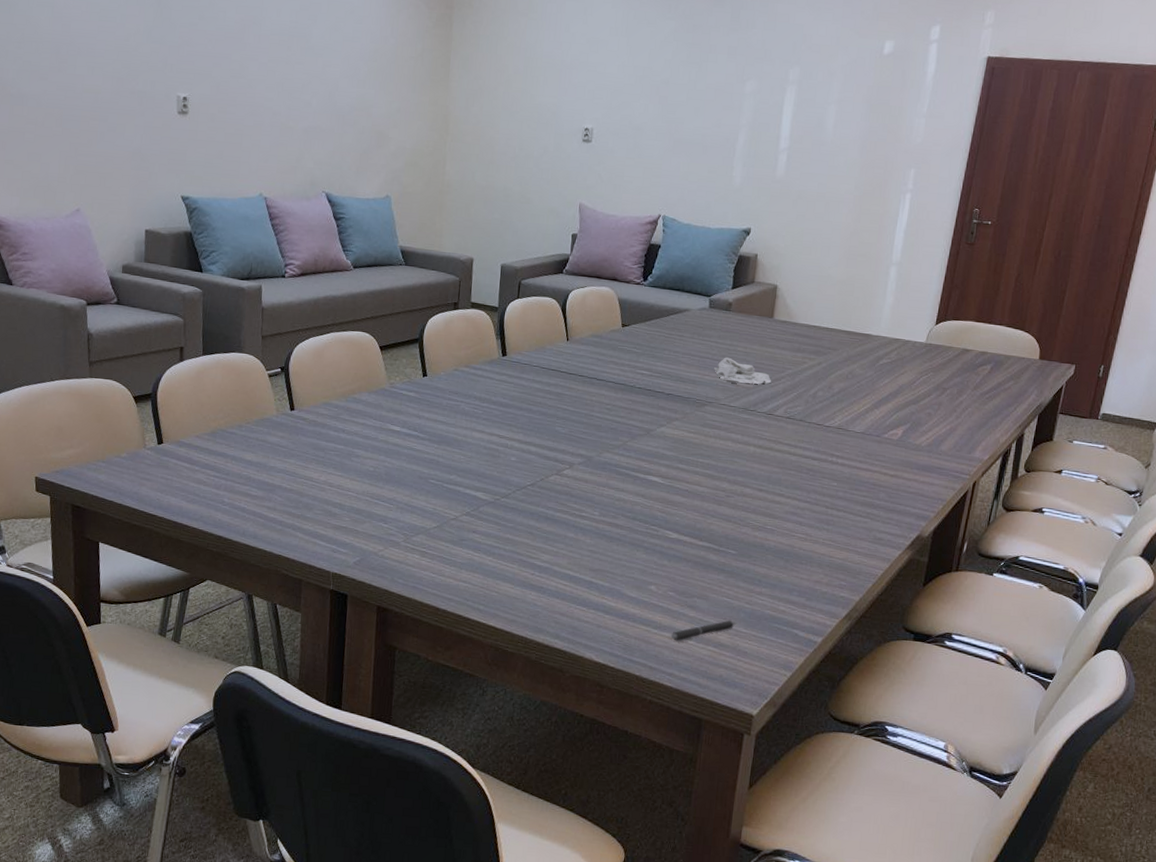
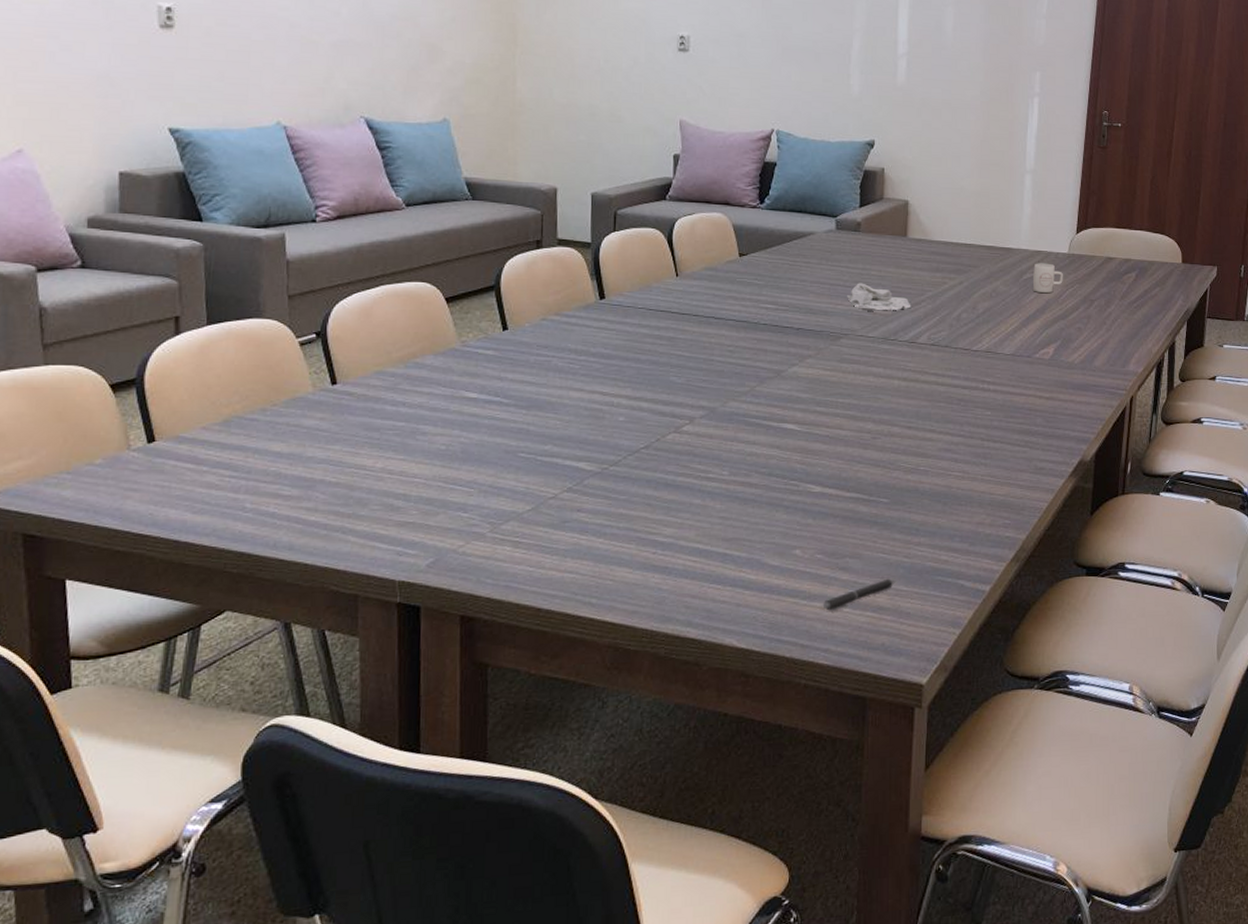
mug: none [887,350,919,379] -> present [1032,263,1063,294]

